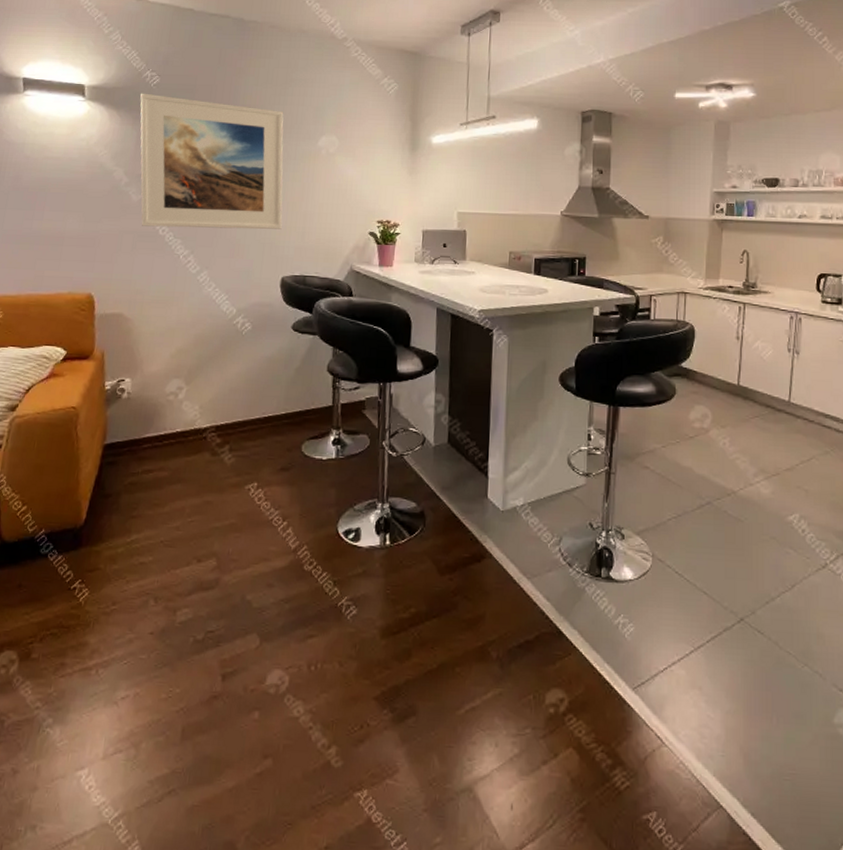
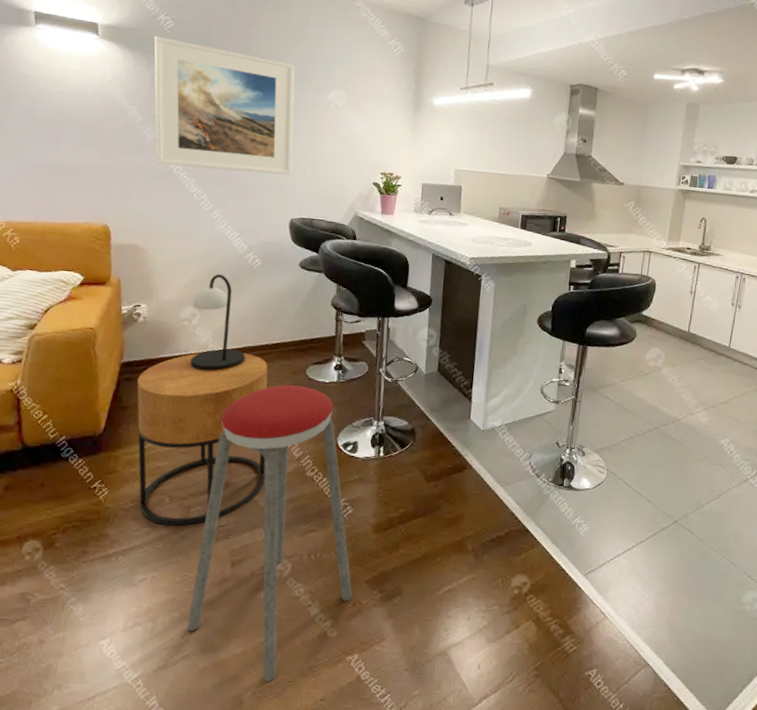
side table: none [120,429,260,632] -> present [137,353,268,526]
music stool: none [173,464,360,824] -> present [187,385,353,682]
table lamp: none [176,342,236,451] -> present [190,274,246,372]

